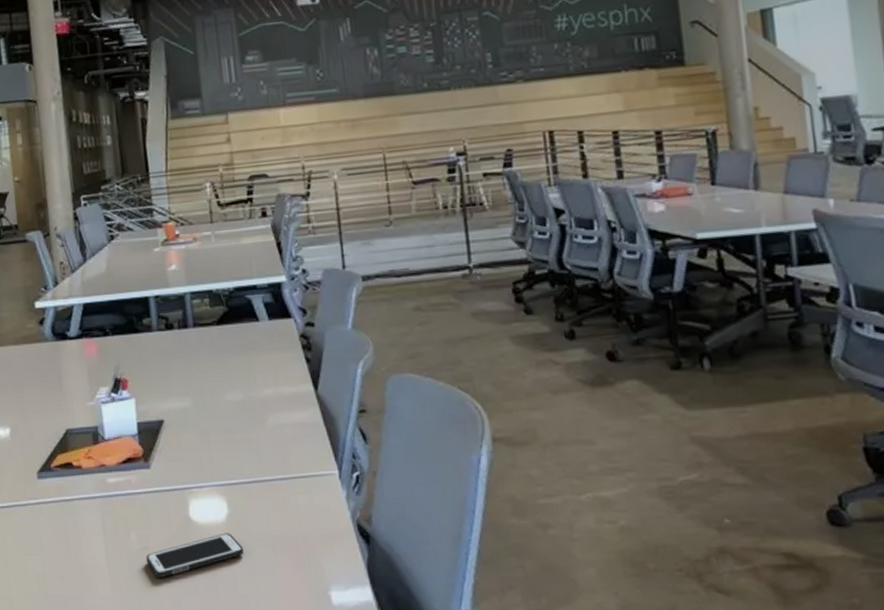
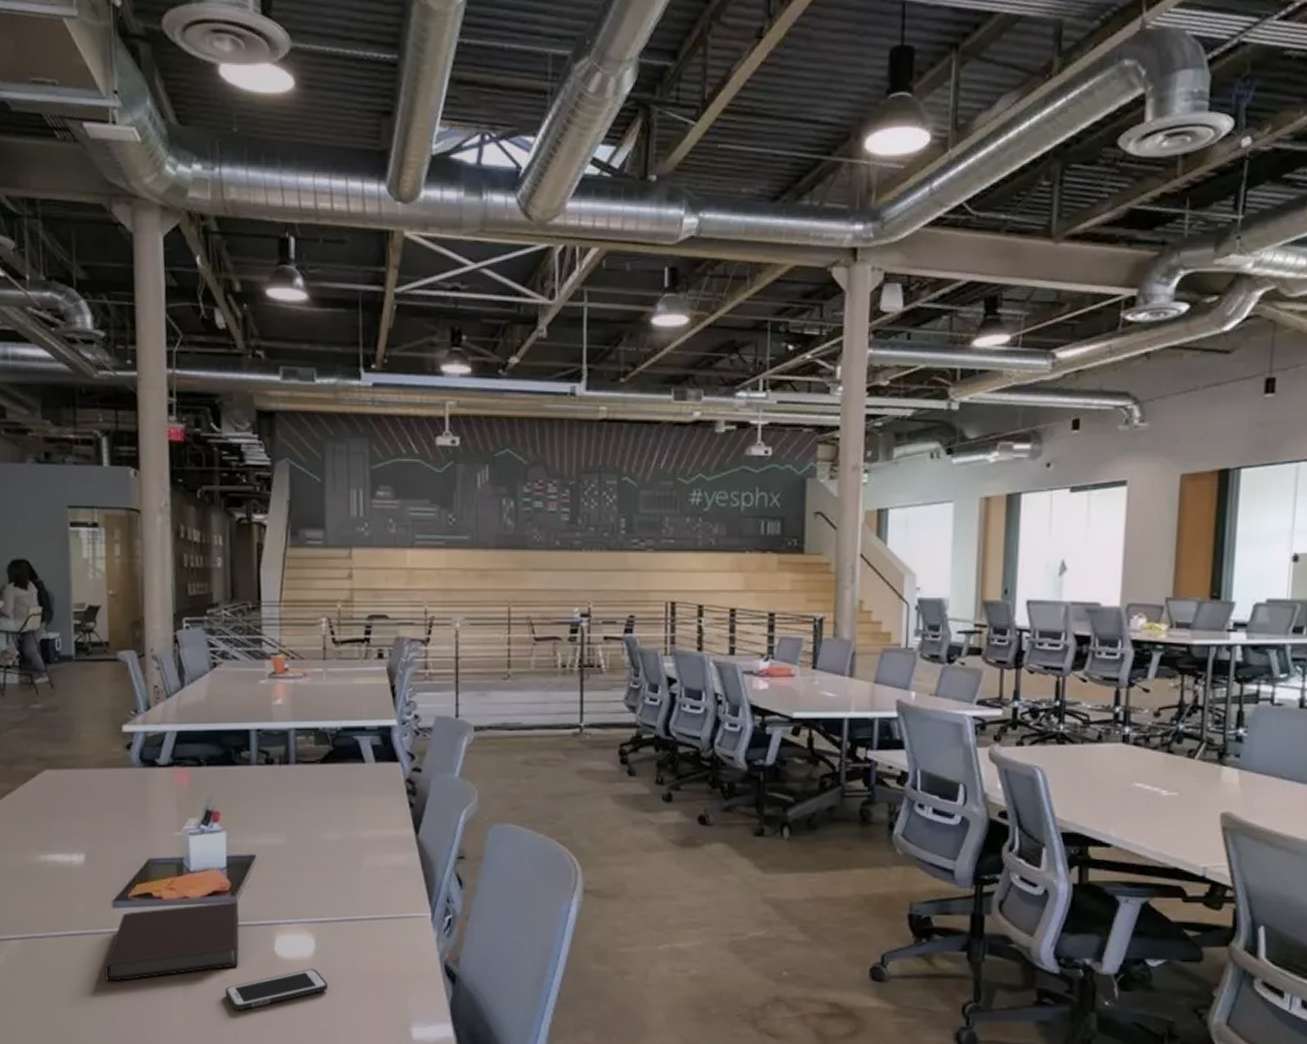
notebook: none [34,467,157,552] -> present [104,901,239,982]

